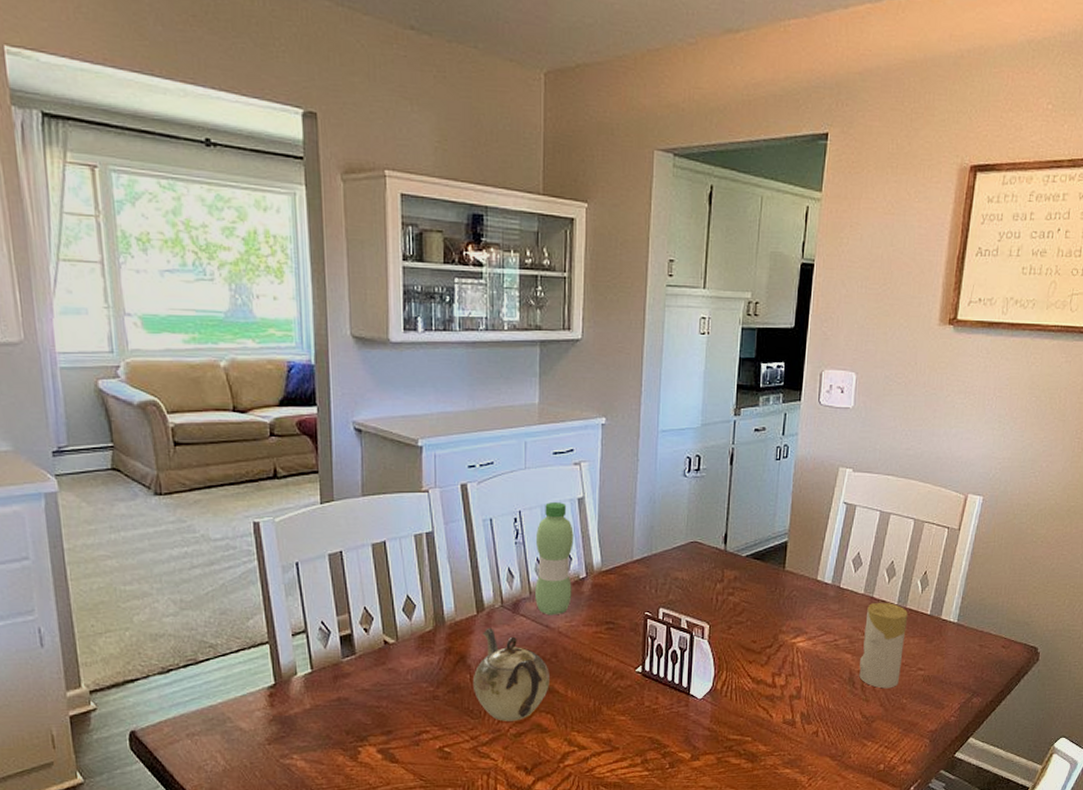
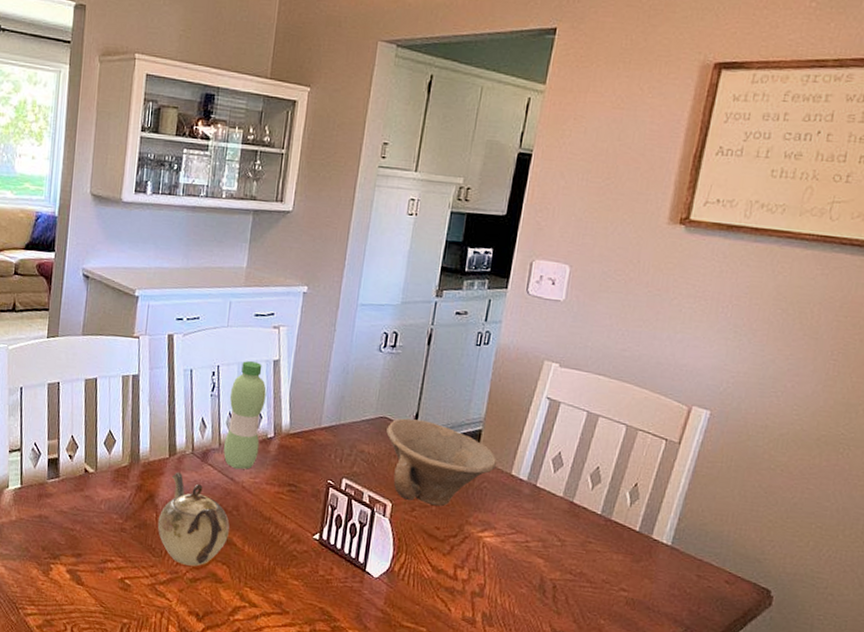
bowl: none [698,540,804,621] -> present [386,418,497,507]
candle: present [859,602,908,689] -> none [551,508,613,605]

